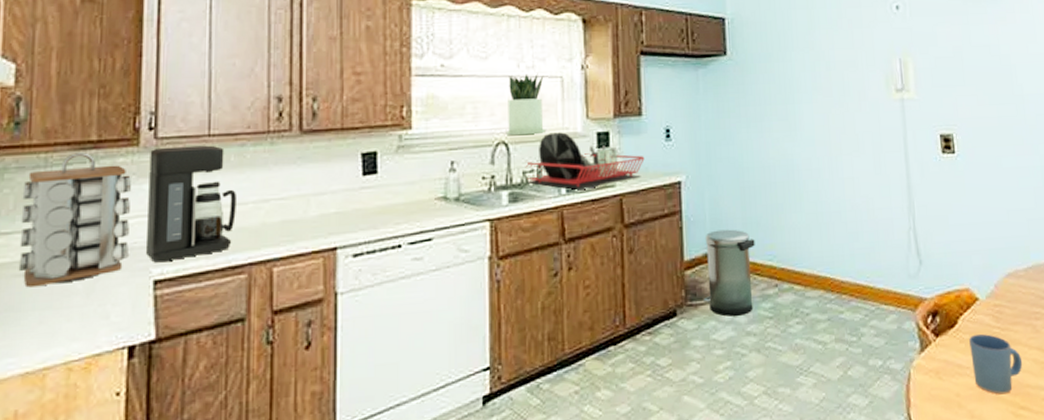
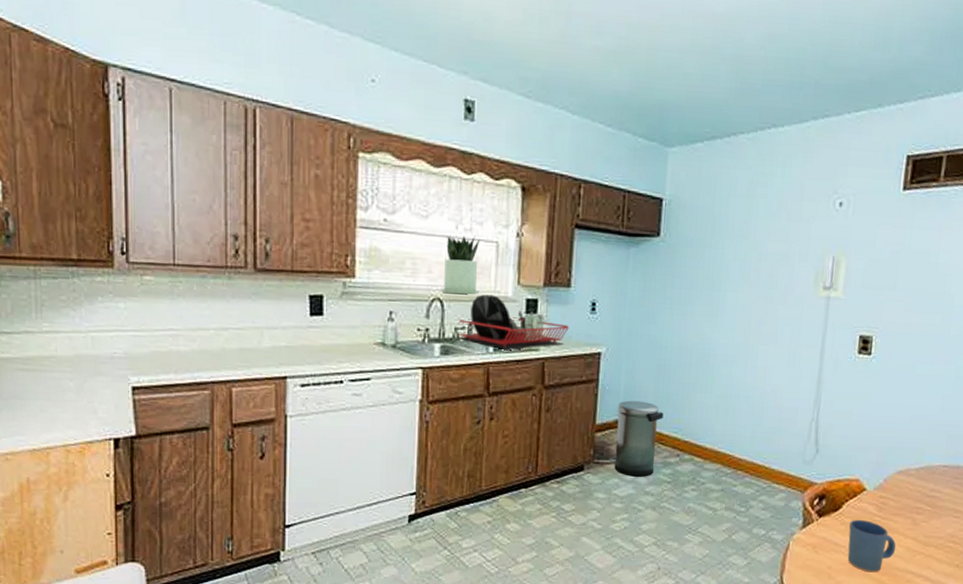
spice rack: present [18,152,131,288] -> none [17,268,110,381]
coffee maker: present [145,145,236,263] -> none [123,271,199,372]

